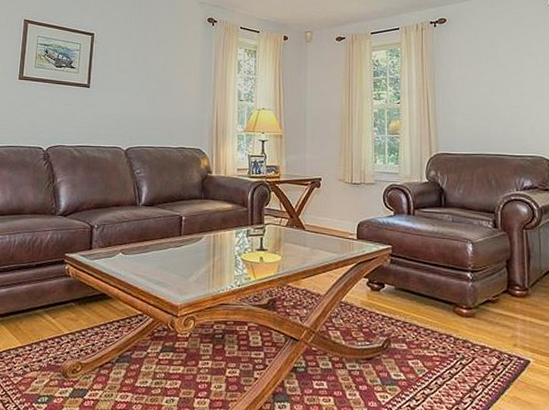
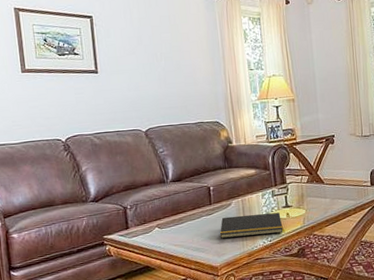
notepad: none [185,251,255,279] -> present [219,212,283,238]

